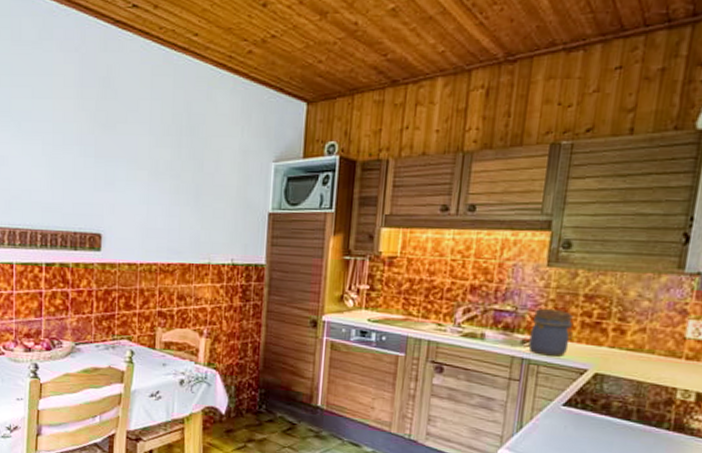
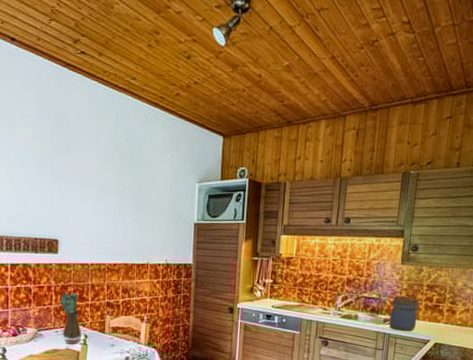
vase: none [100,295,128,362] -> present [58,290,82,345]

